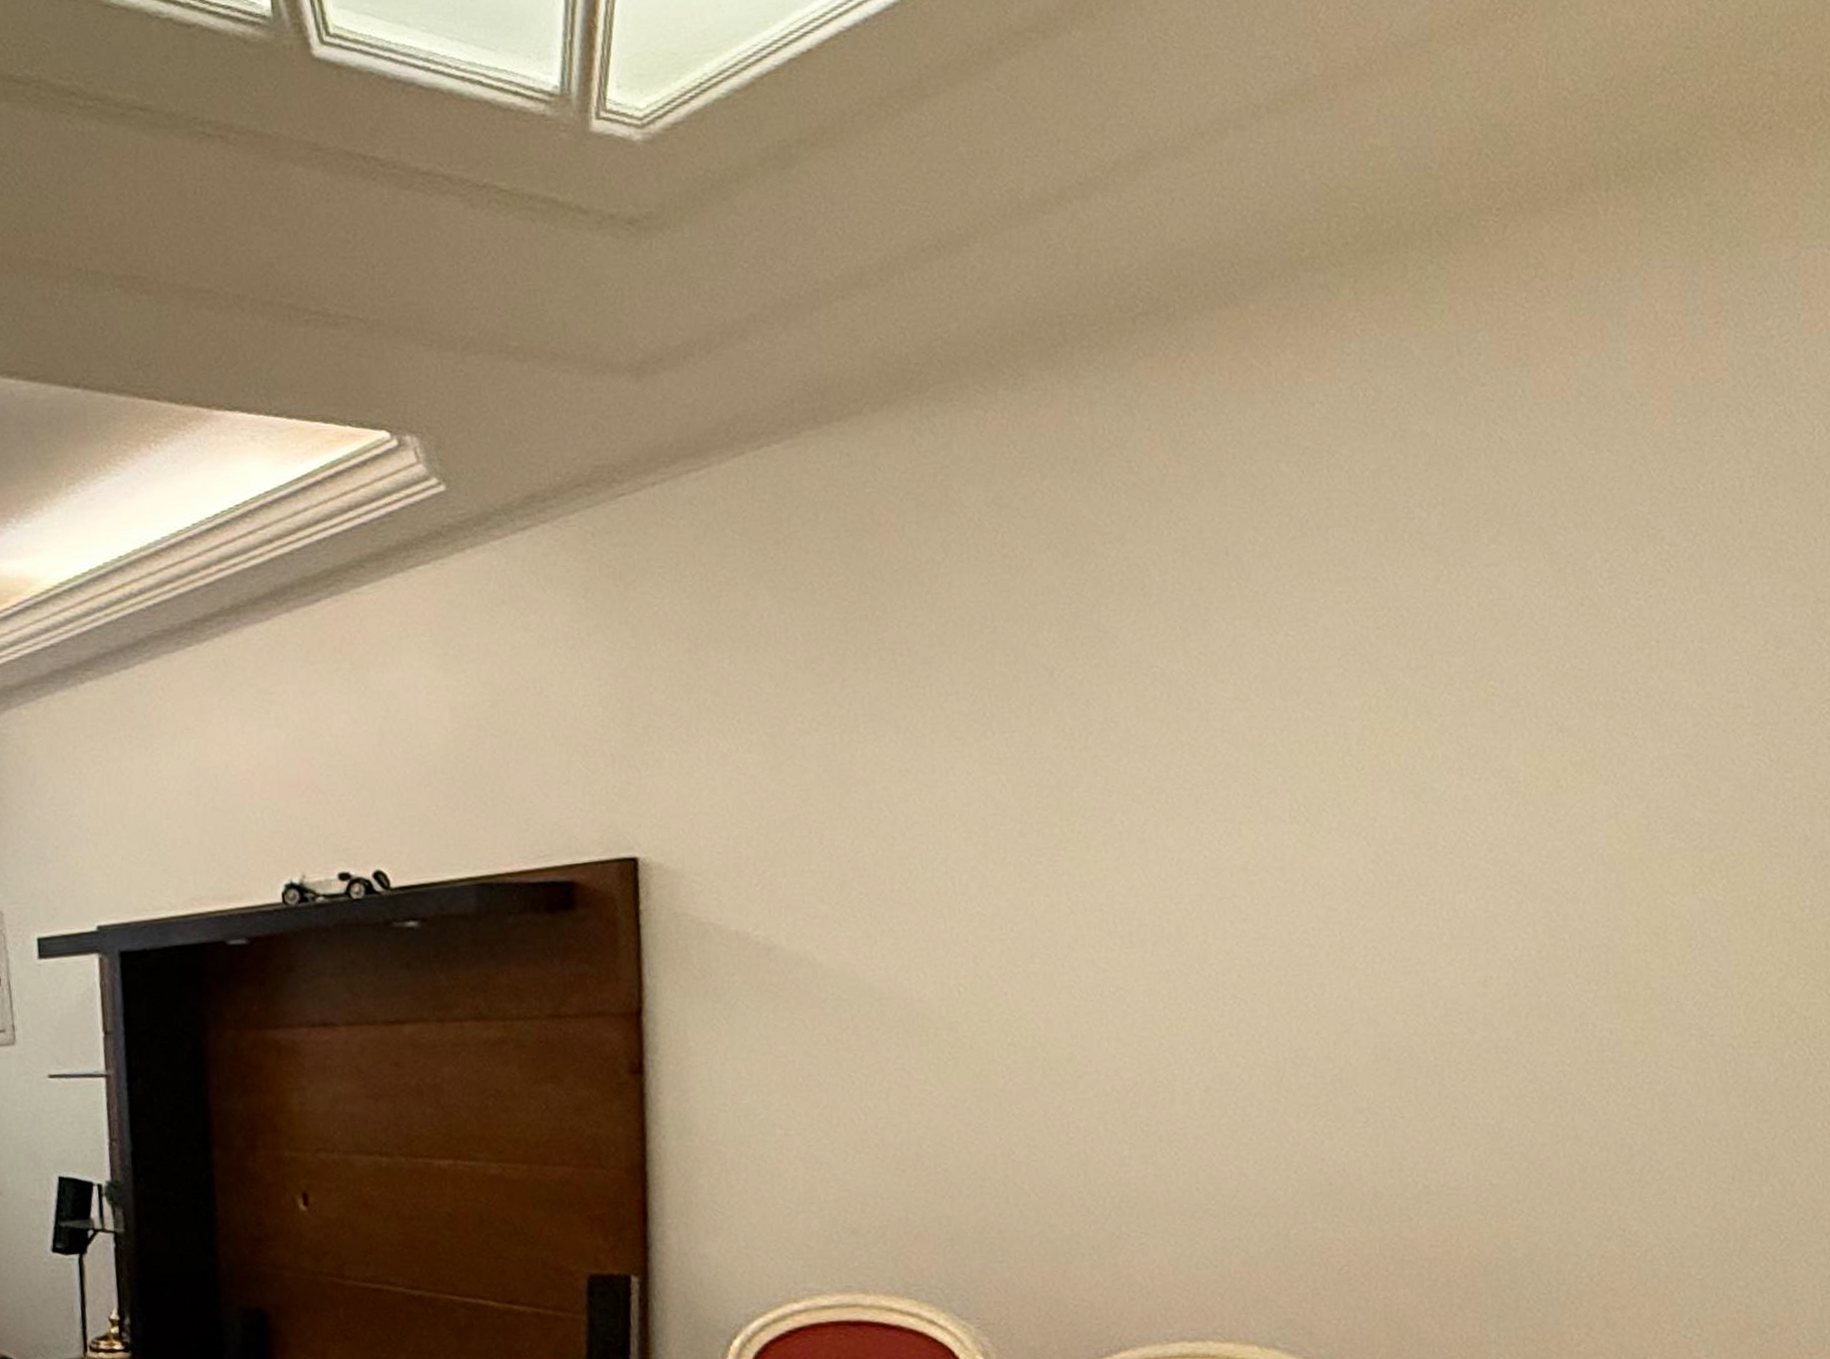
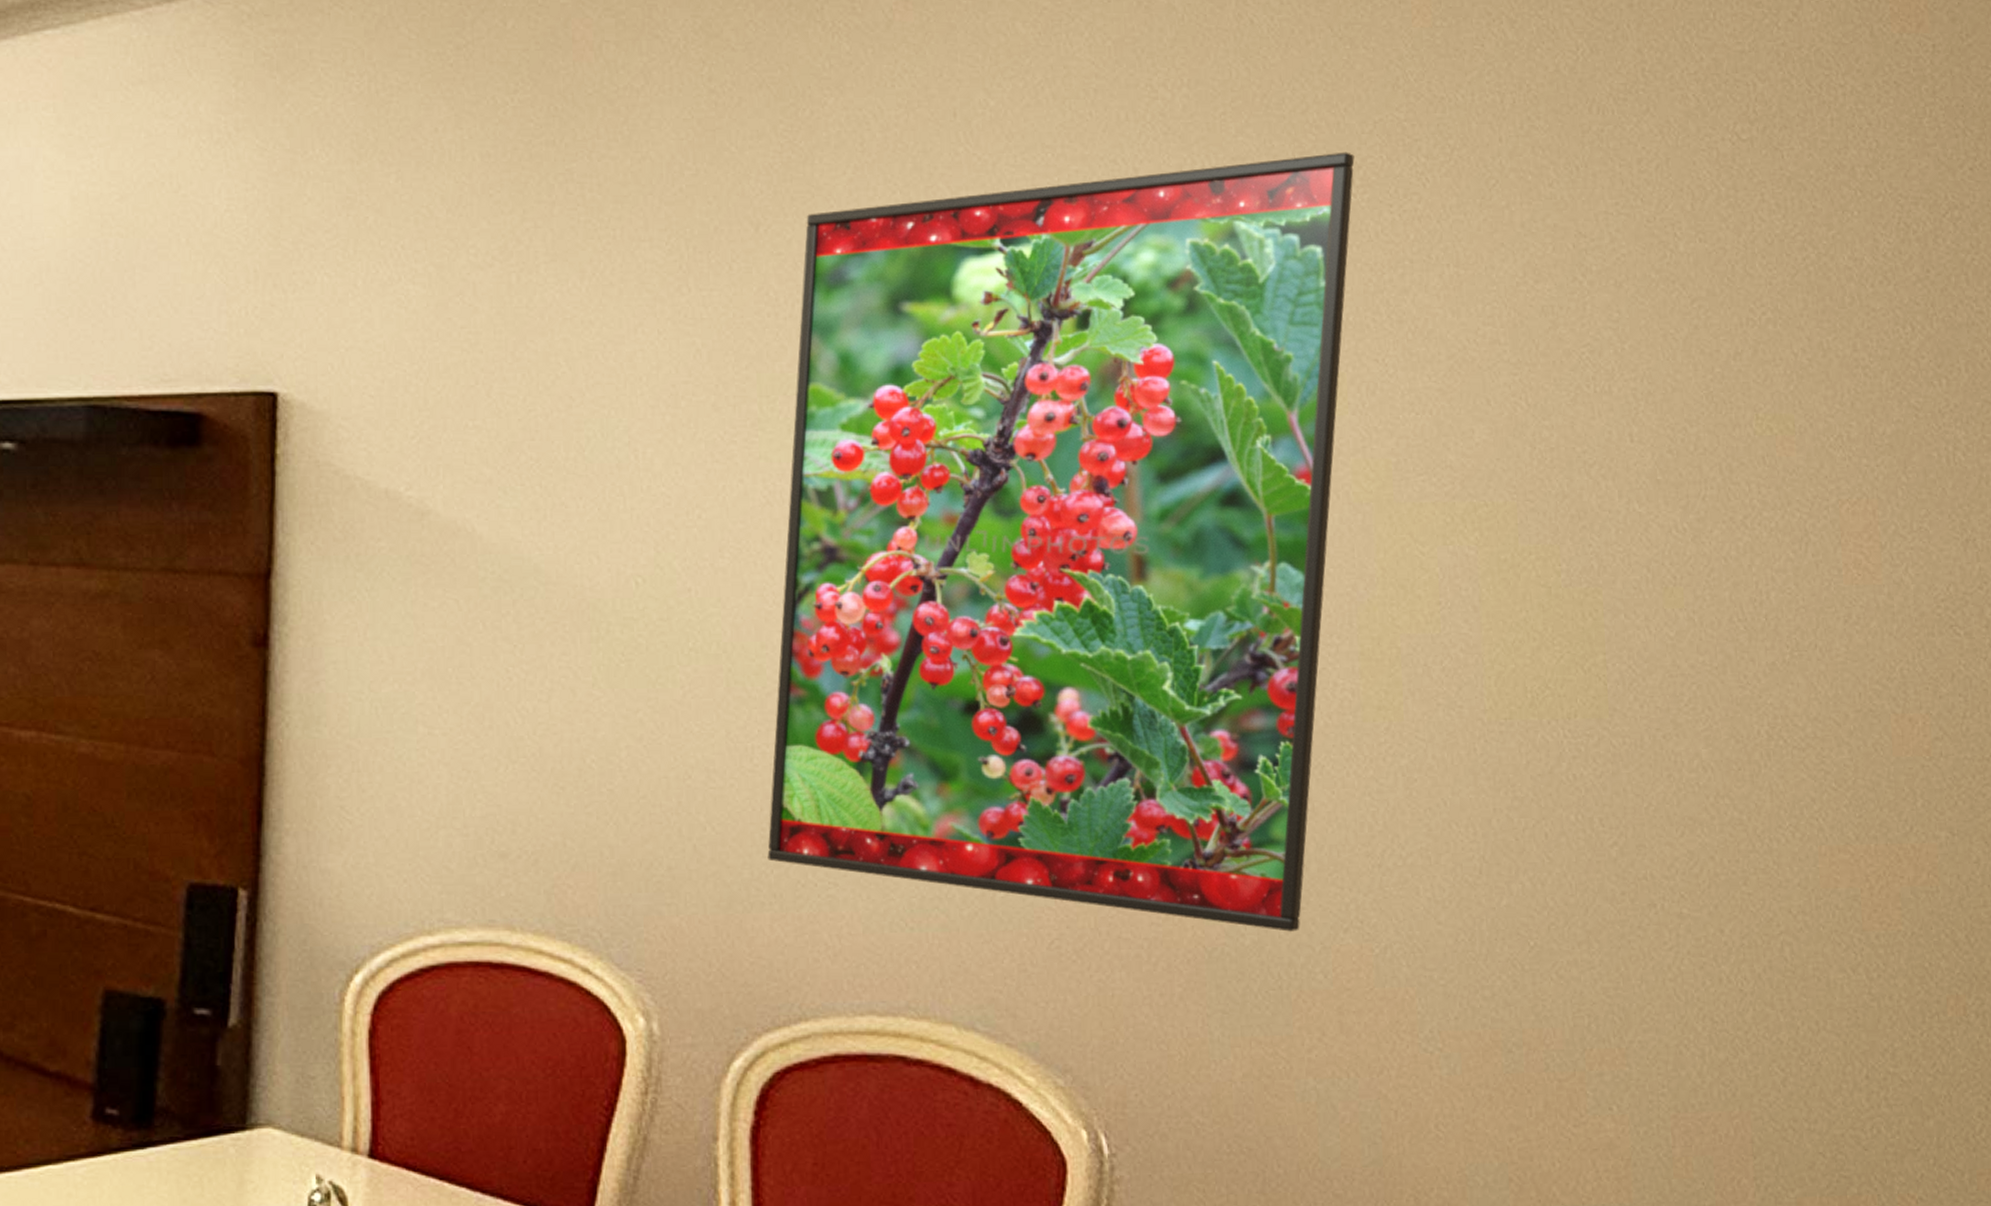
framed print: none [1085,548,1602,1244] -> present [767,152,1355,932]

